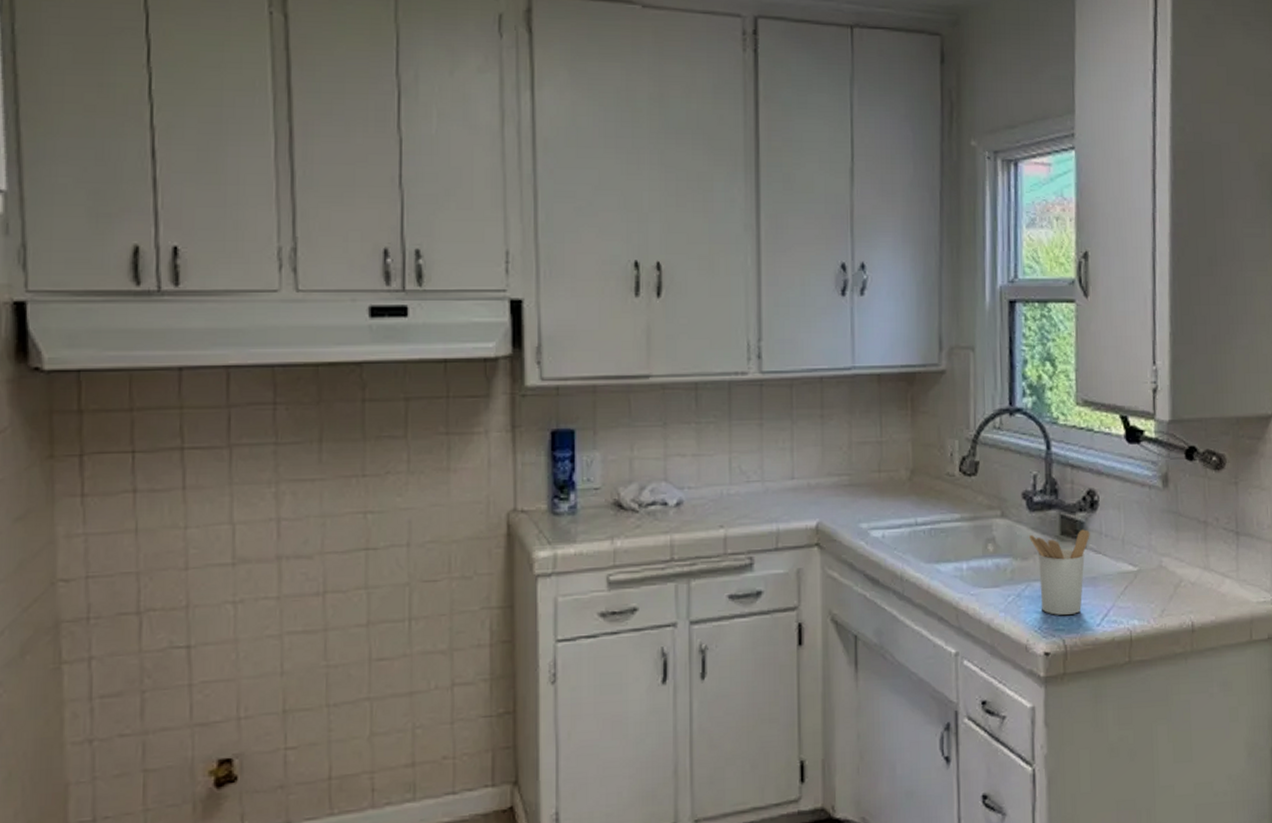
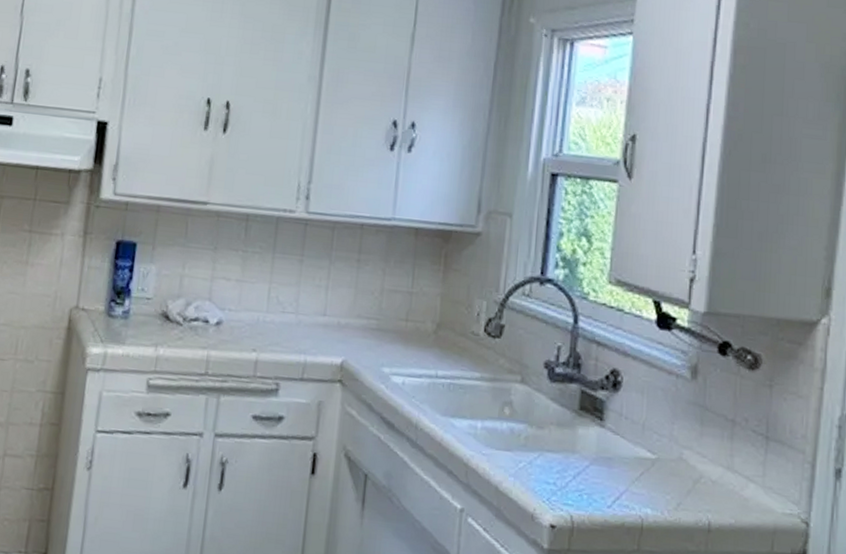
utensil holder: present [1029,529,1090,616] -> none [547,405,610,492]

